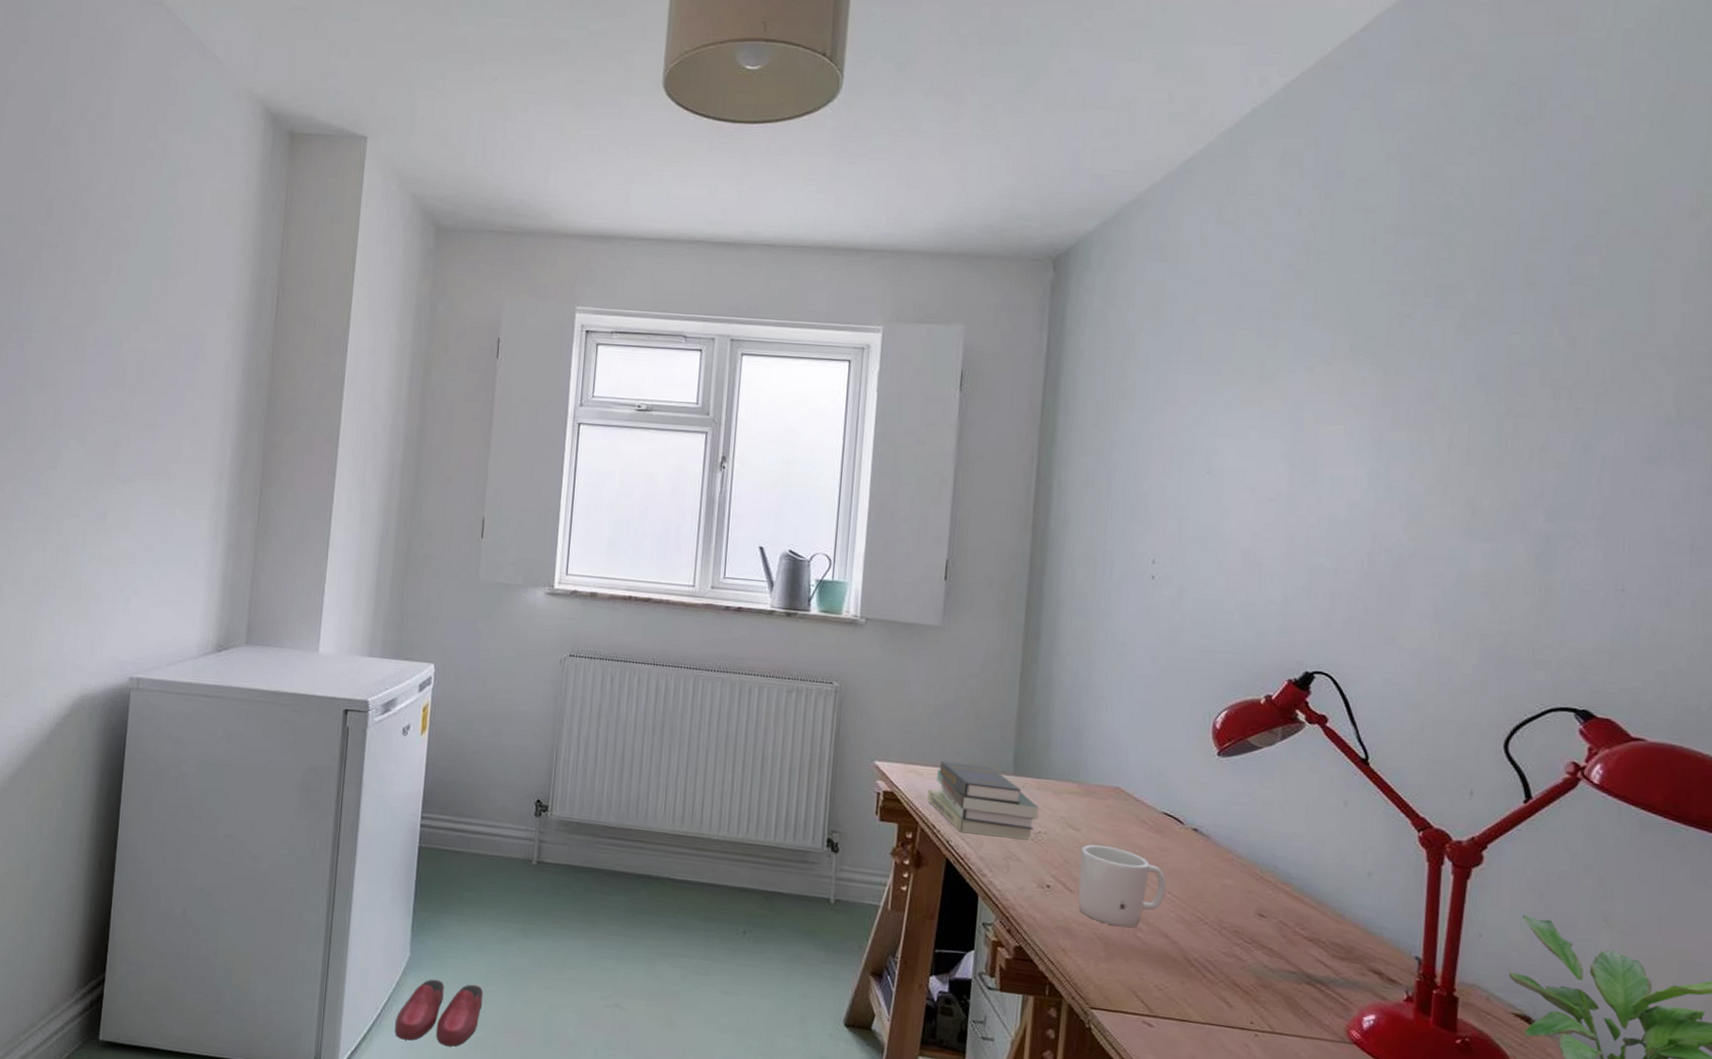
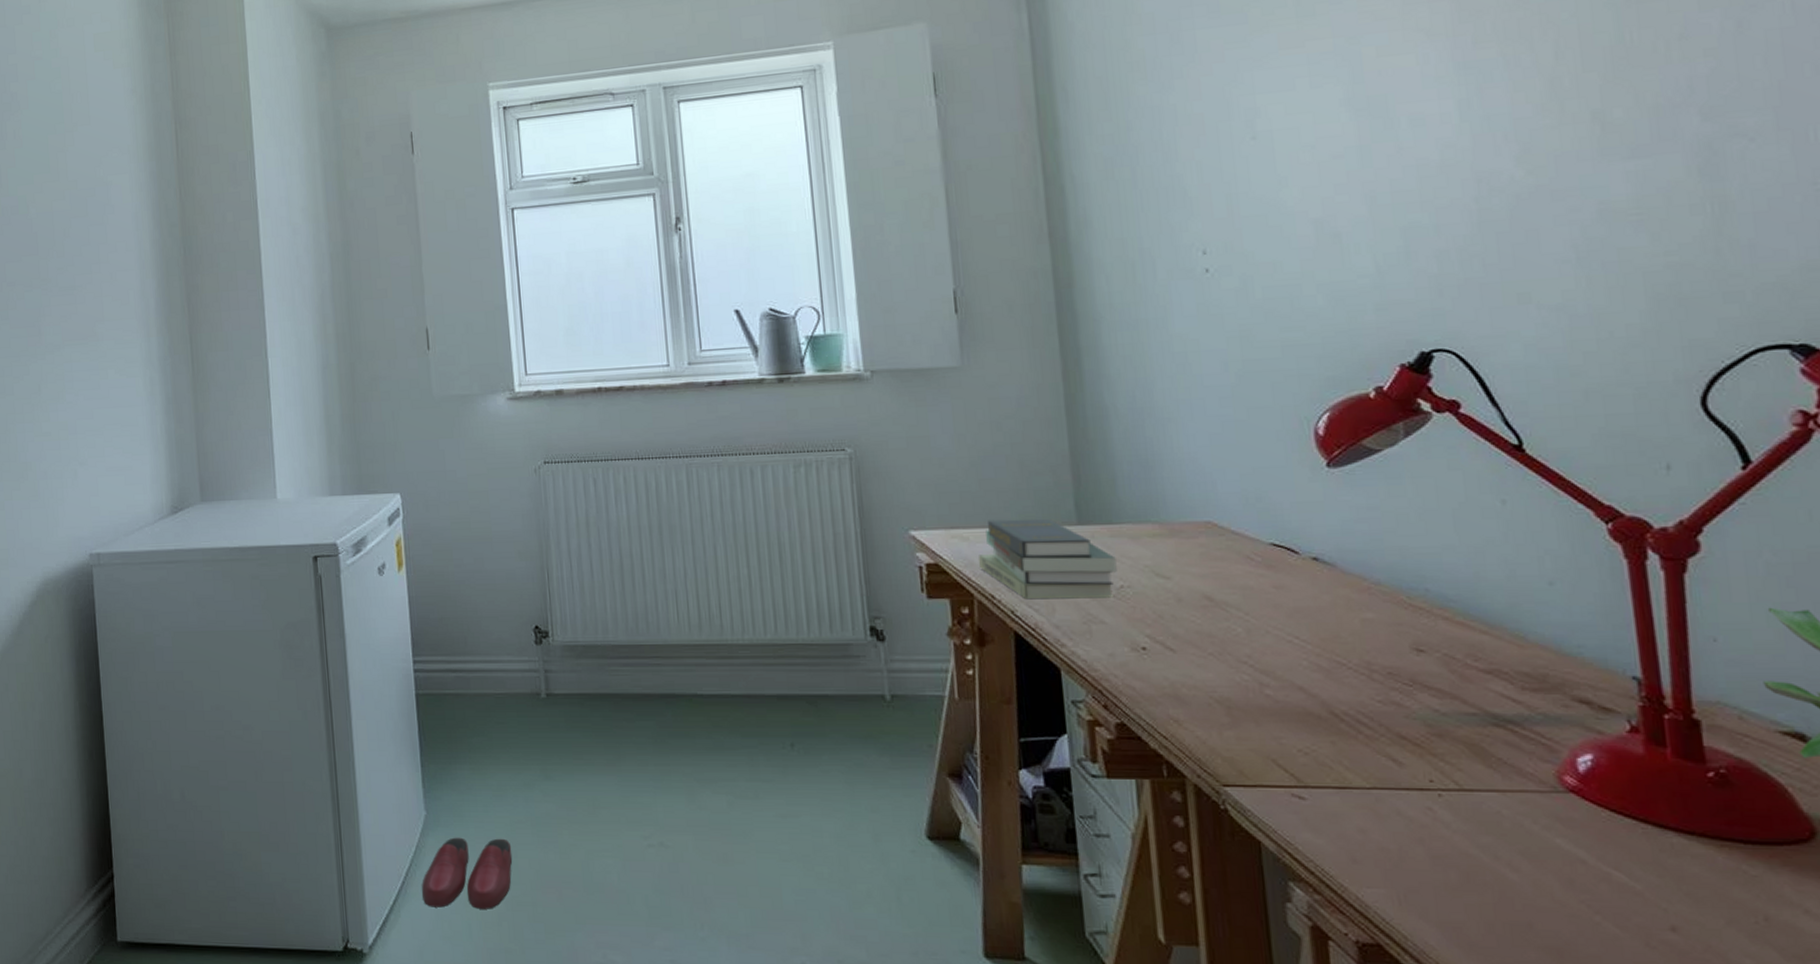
mug: present [1077,844,1166,928] -> none [1176,591,1292,686]

